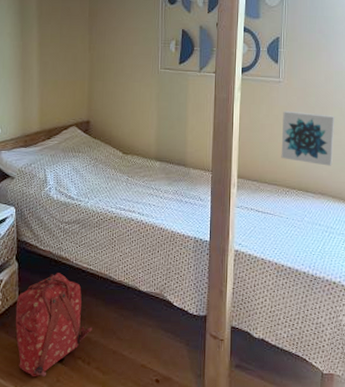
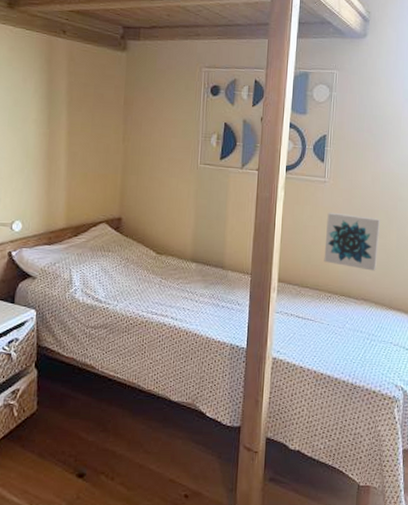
backpack: present [15,273,92,377] -> none [32,381,118,495]

